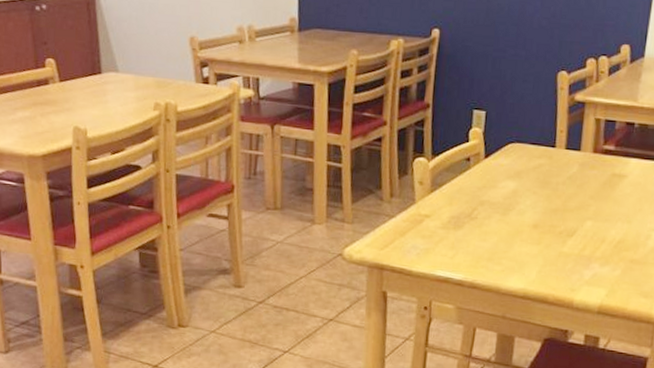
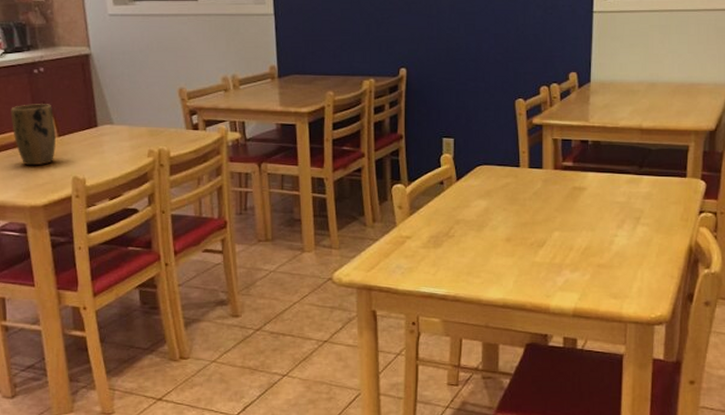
plant pot: none [10,44,57,112] -> present [11,104,56,166]

